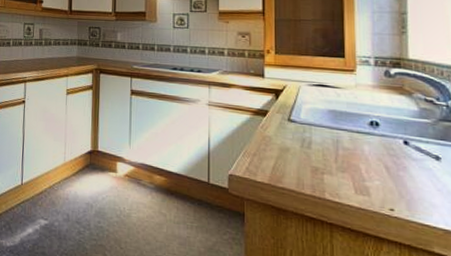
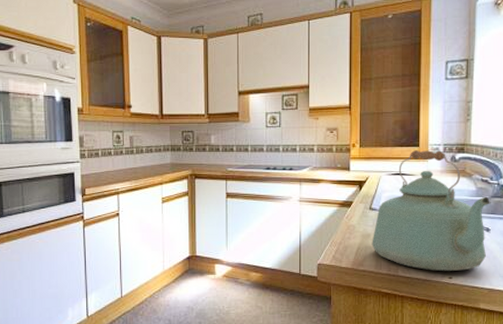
kettle: none [291,61,440,203] -> present [371,150,491,272]

